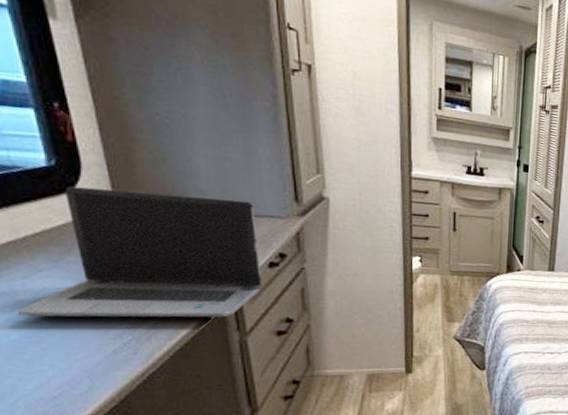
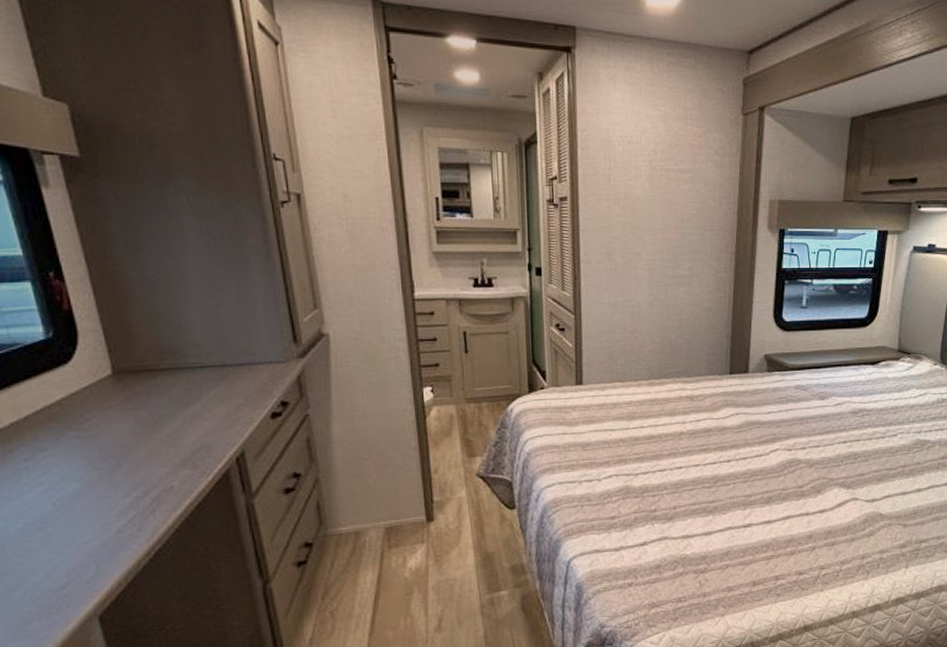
laptop computer: present [17,186,261,318] -> none [21,349,265,501]

